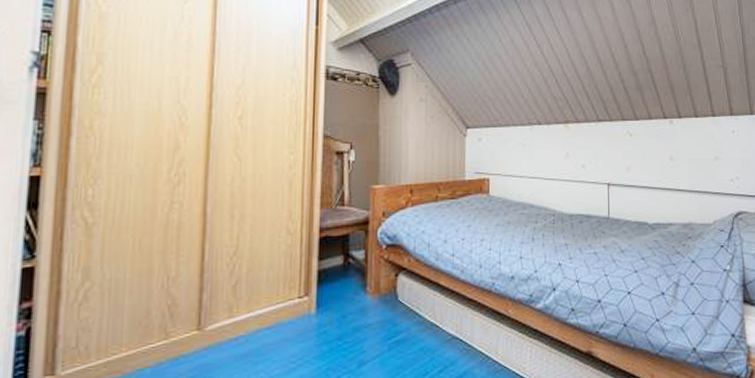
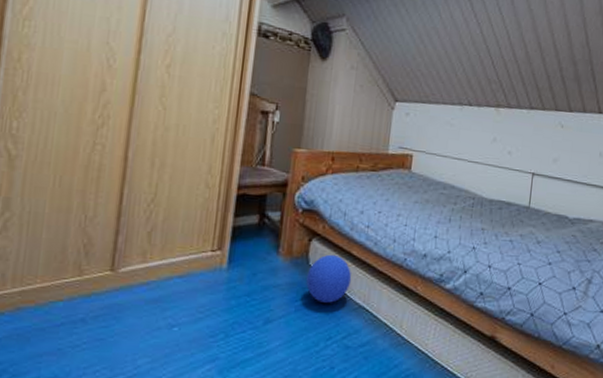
ball: none [397,287,442,338] -> present [306,254,352,303]

